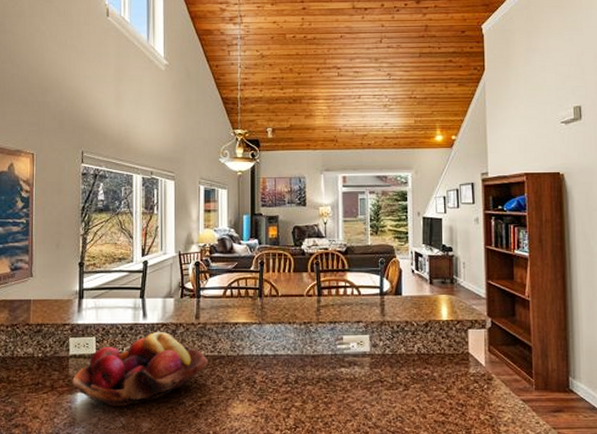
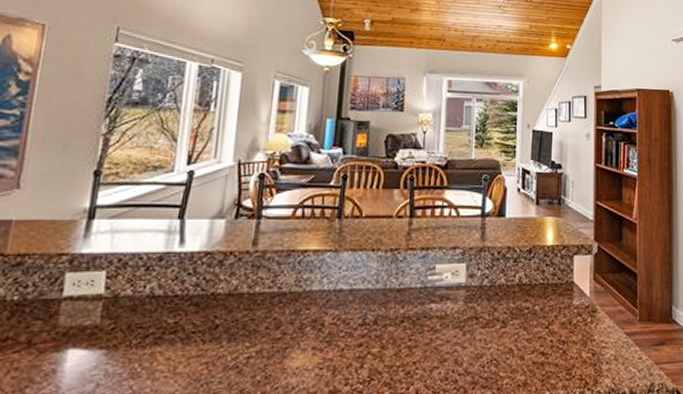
fruit basket: present [72,331,208,406] -> none [61,262,264,366]

